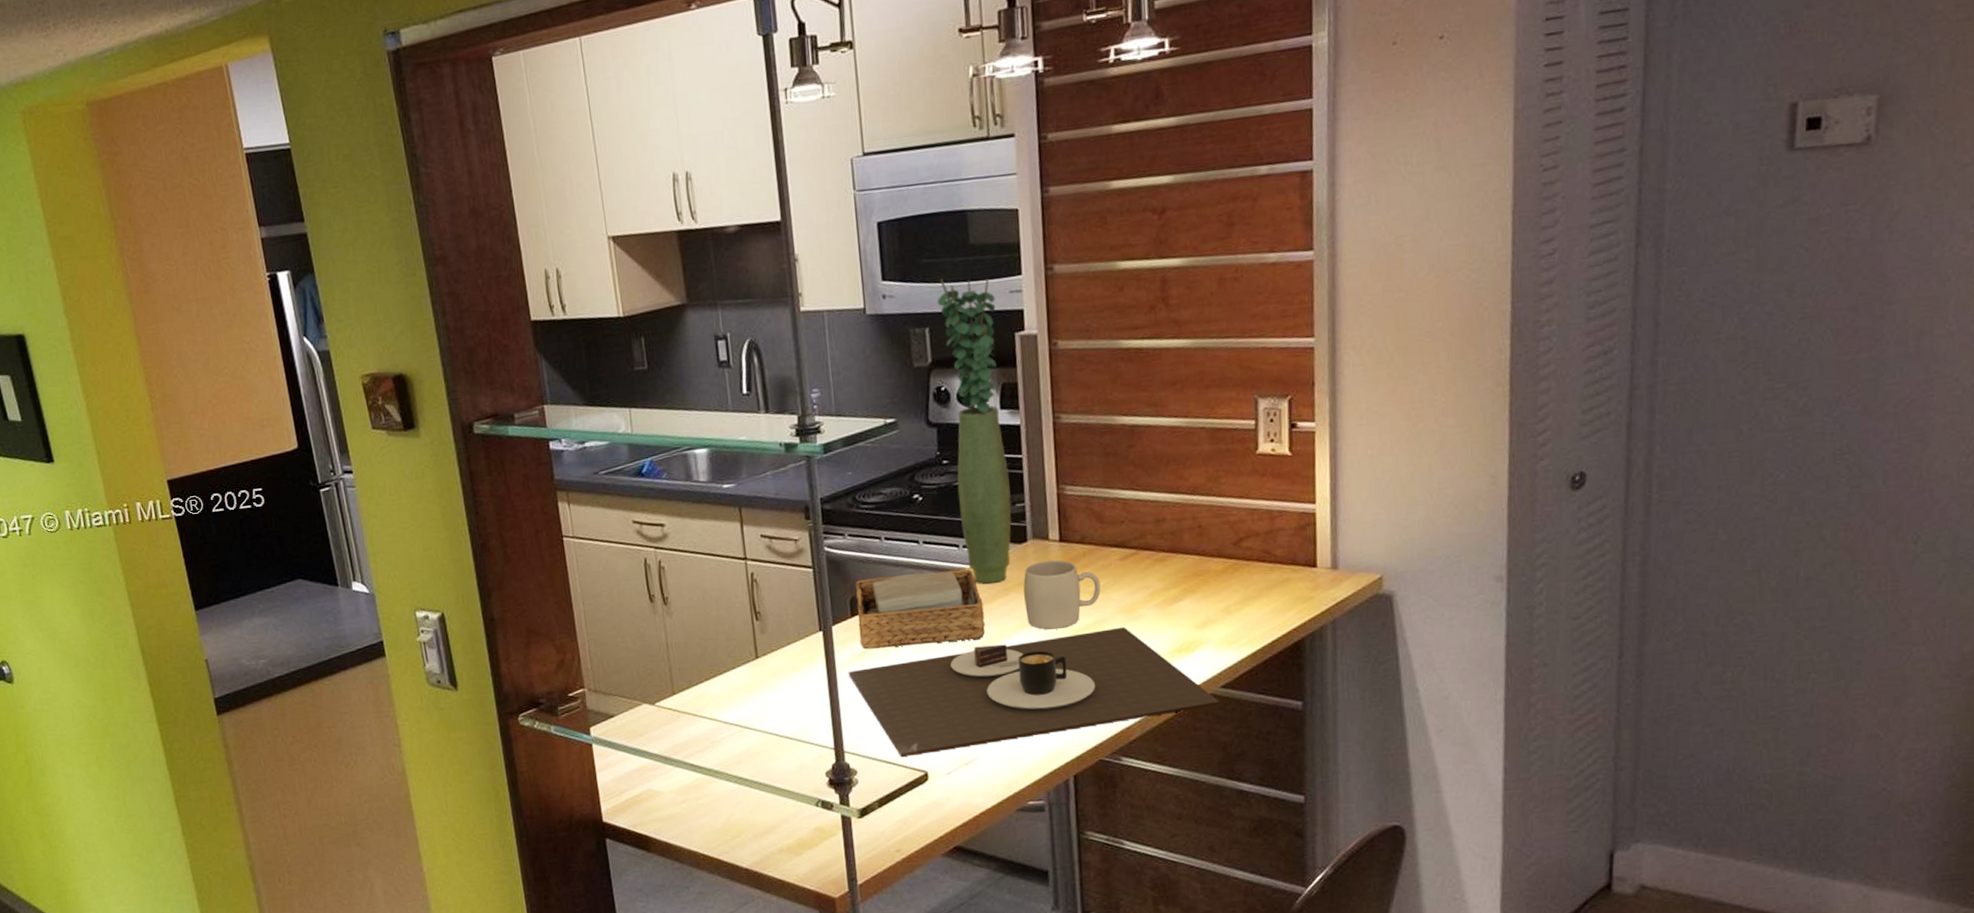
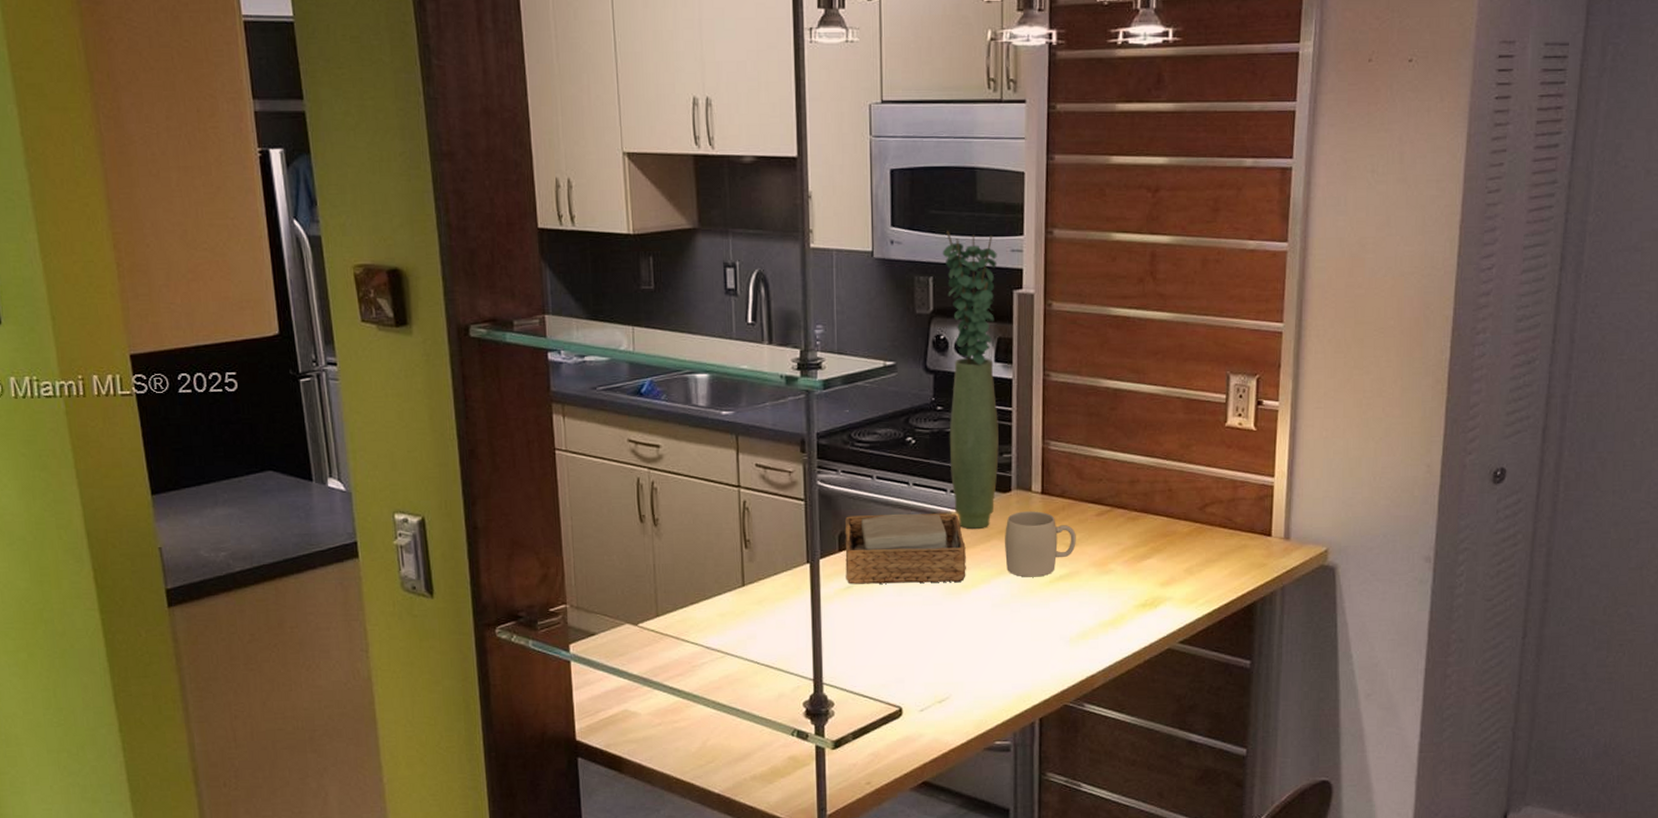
place setting: present [848,626,1220,757] -> none [832,579,1177,691]

